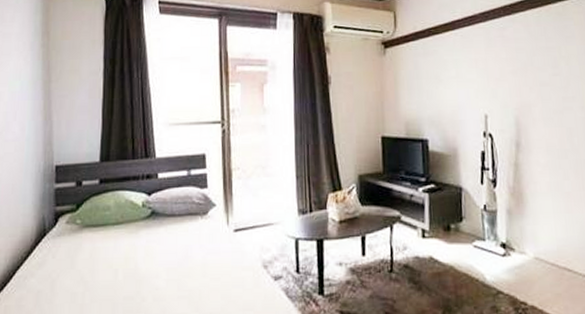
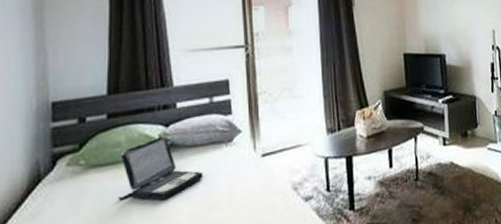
laptop: none [107,203,180,264] -> present [118,135,204,201]

